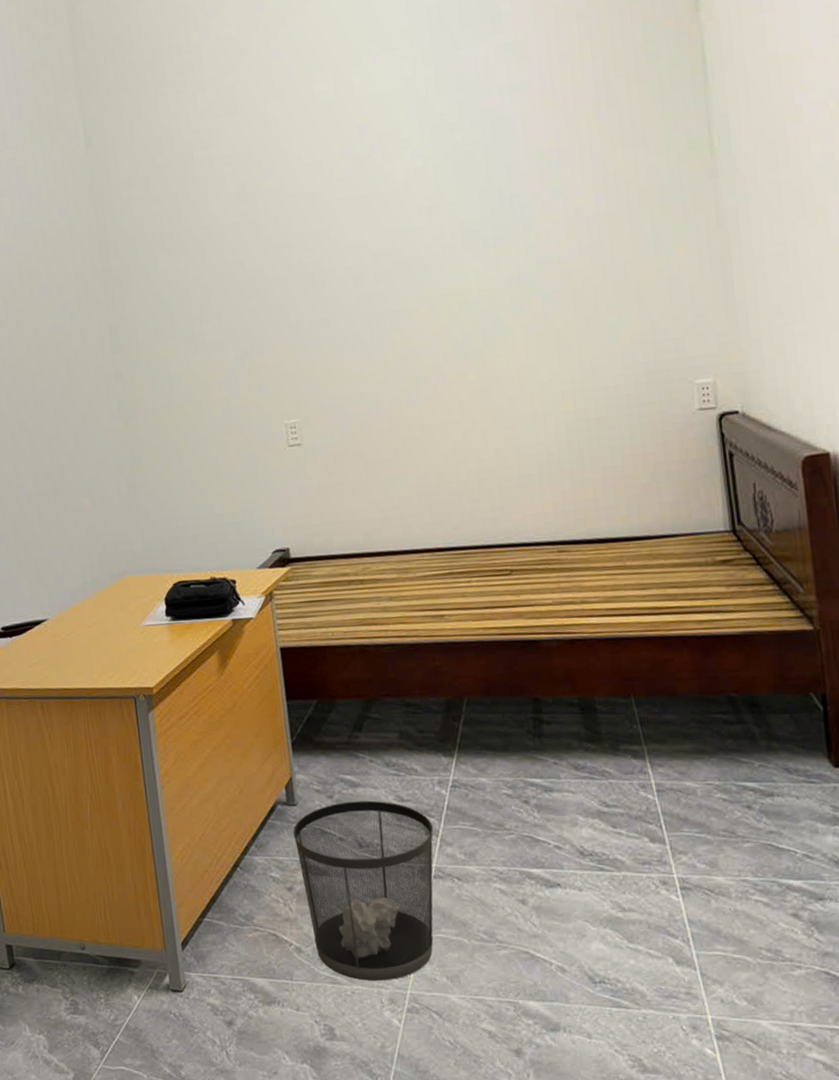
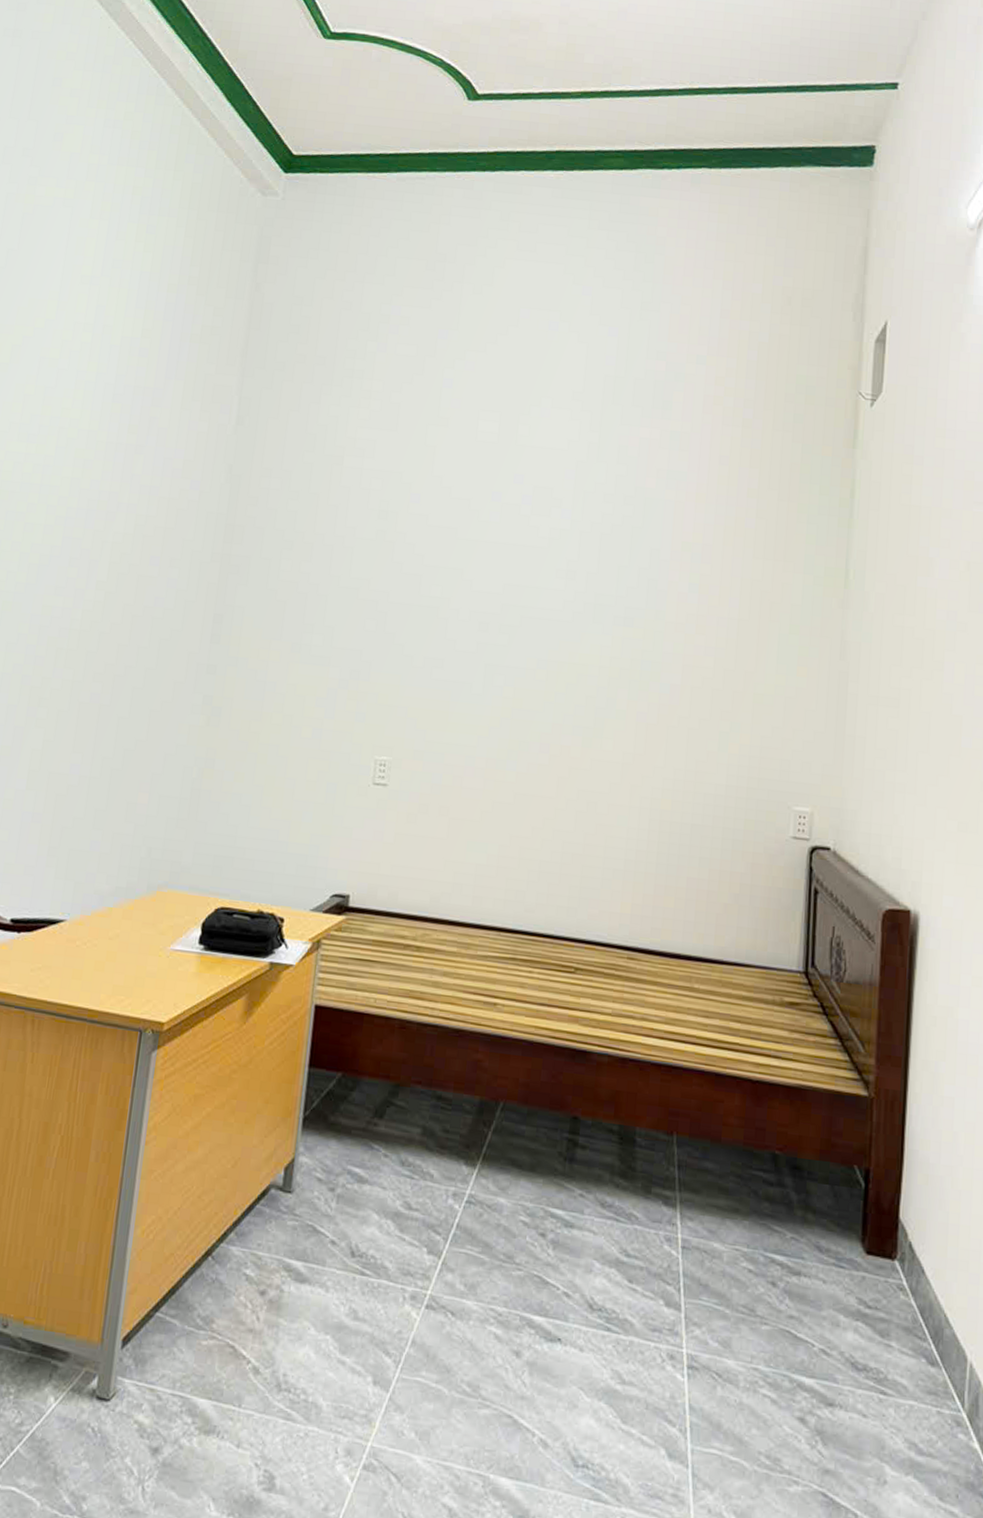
waste bin: present [293,800,434,981] -> none [276,1198,438,1426]

